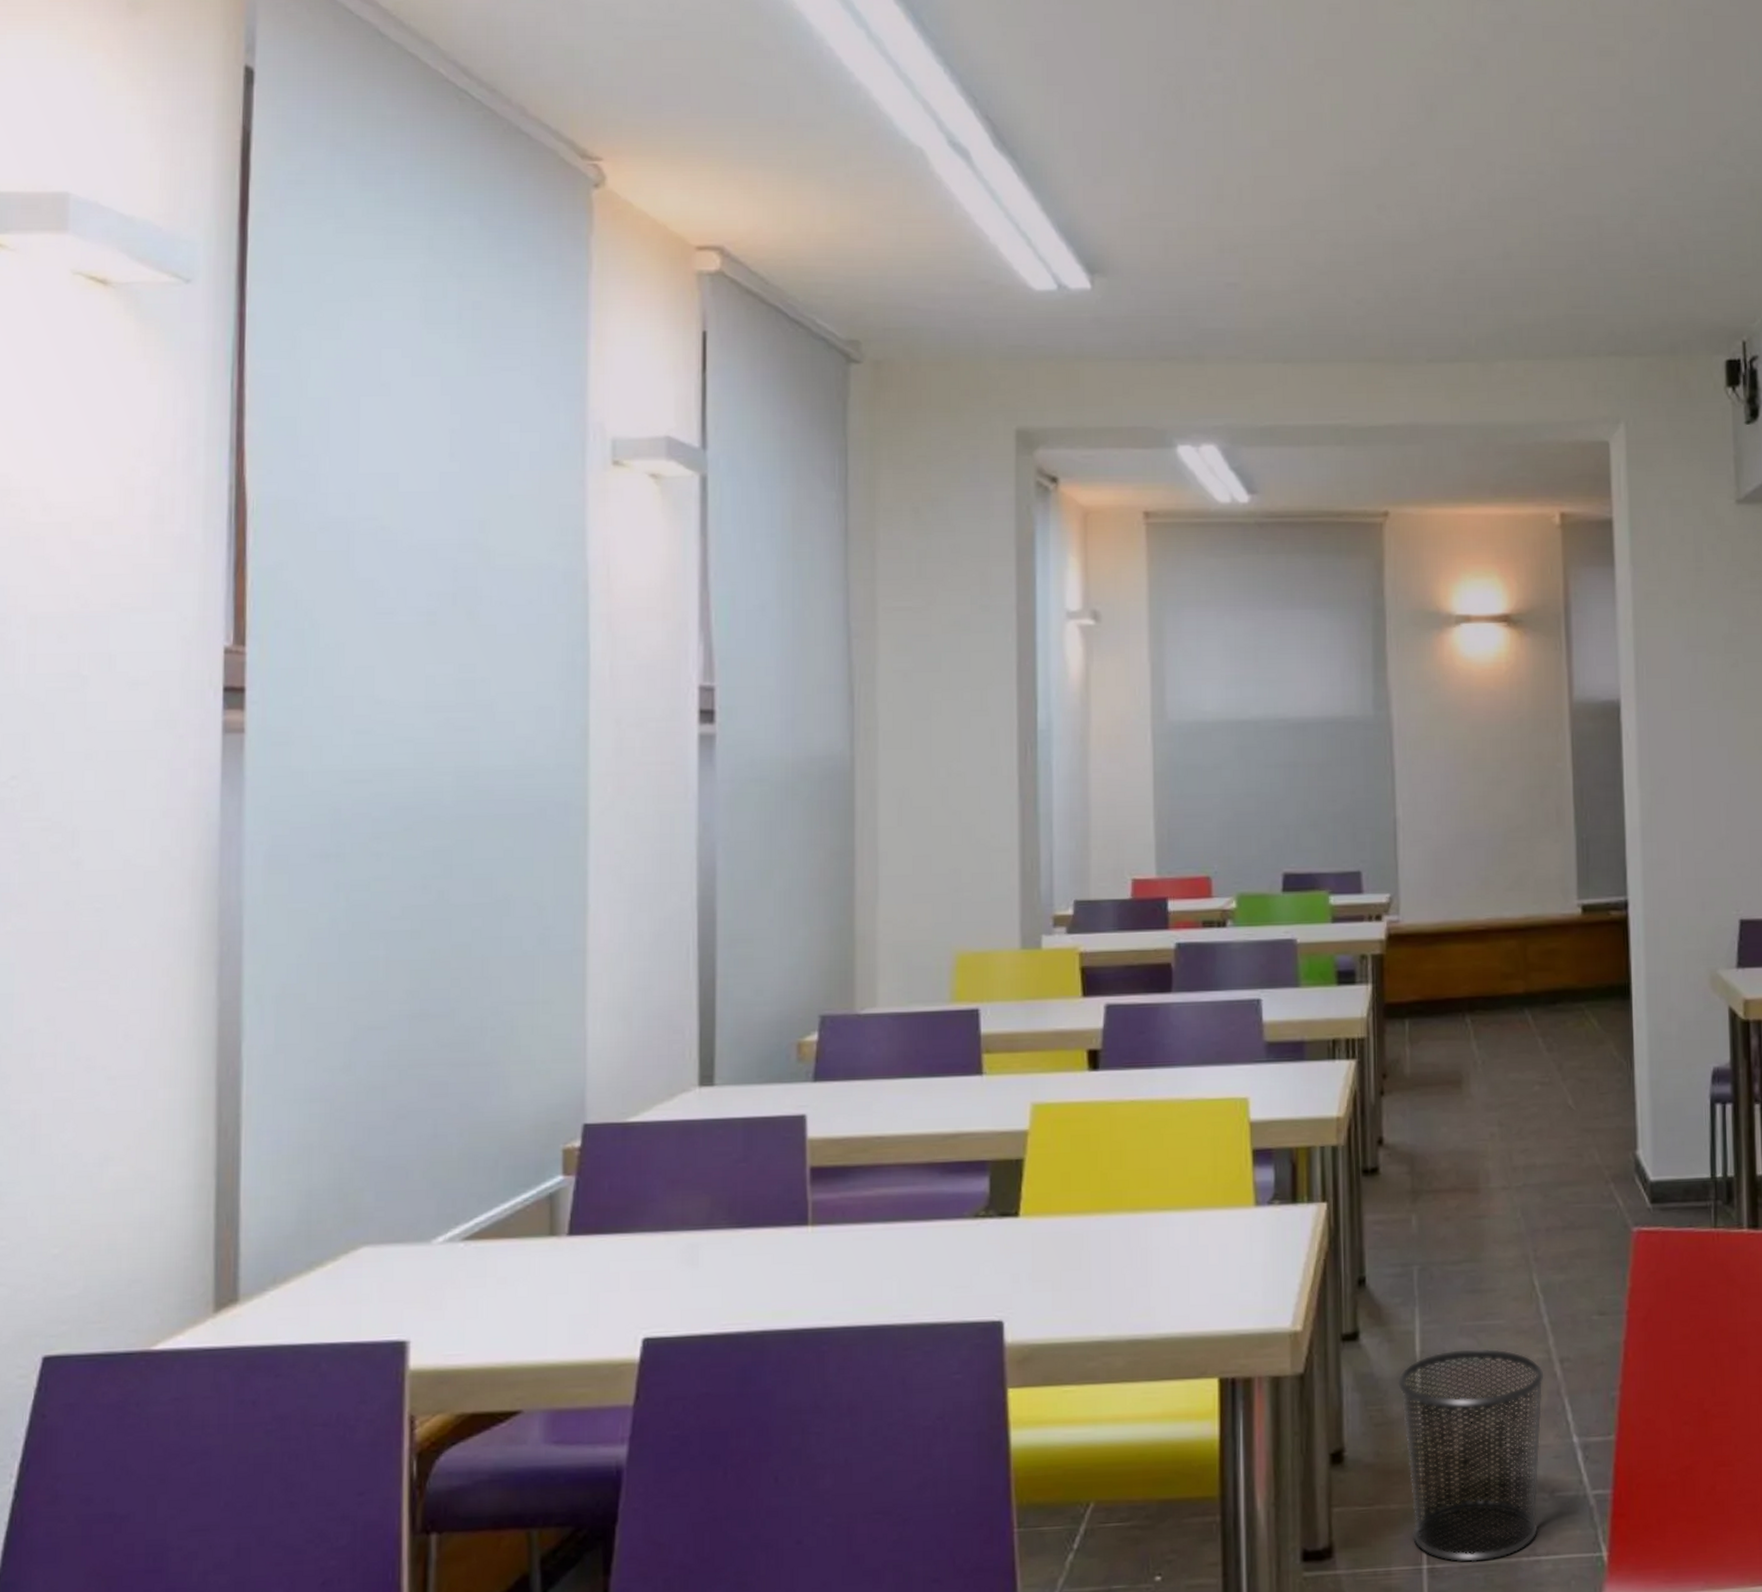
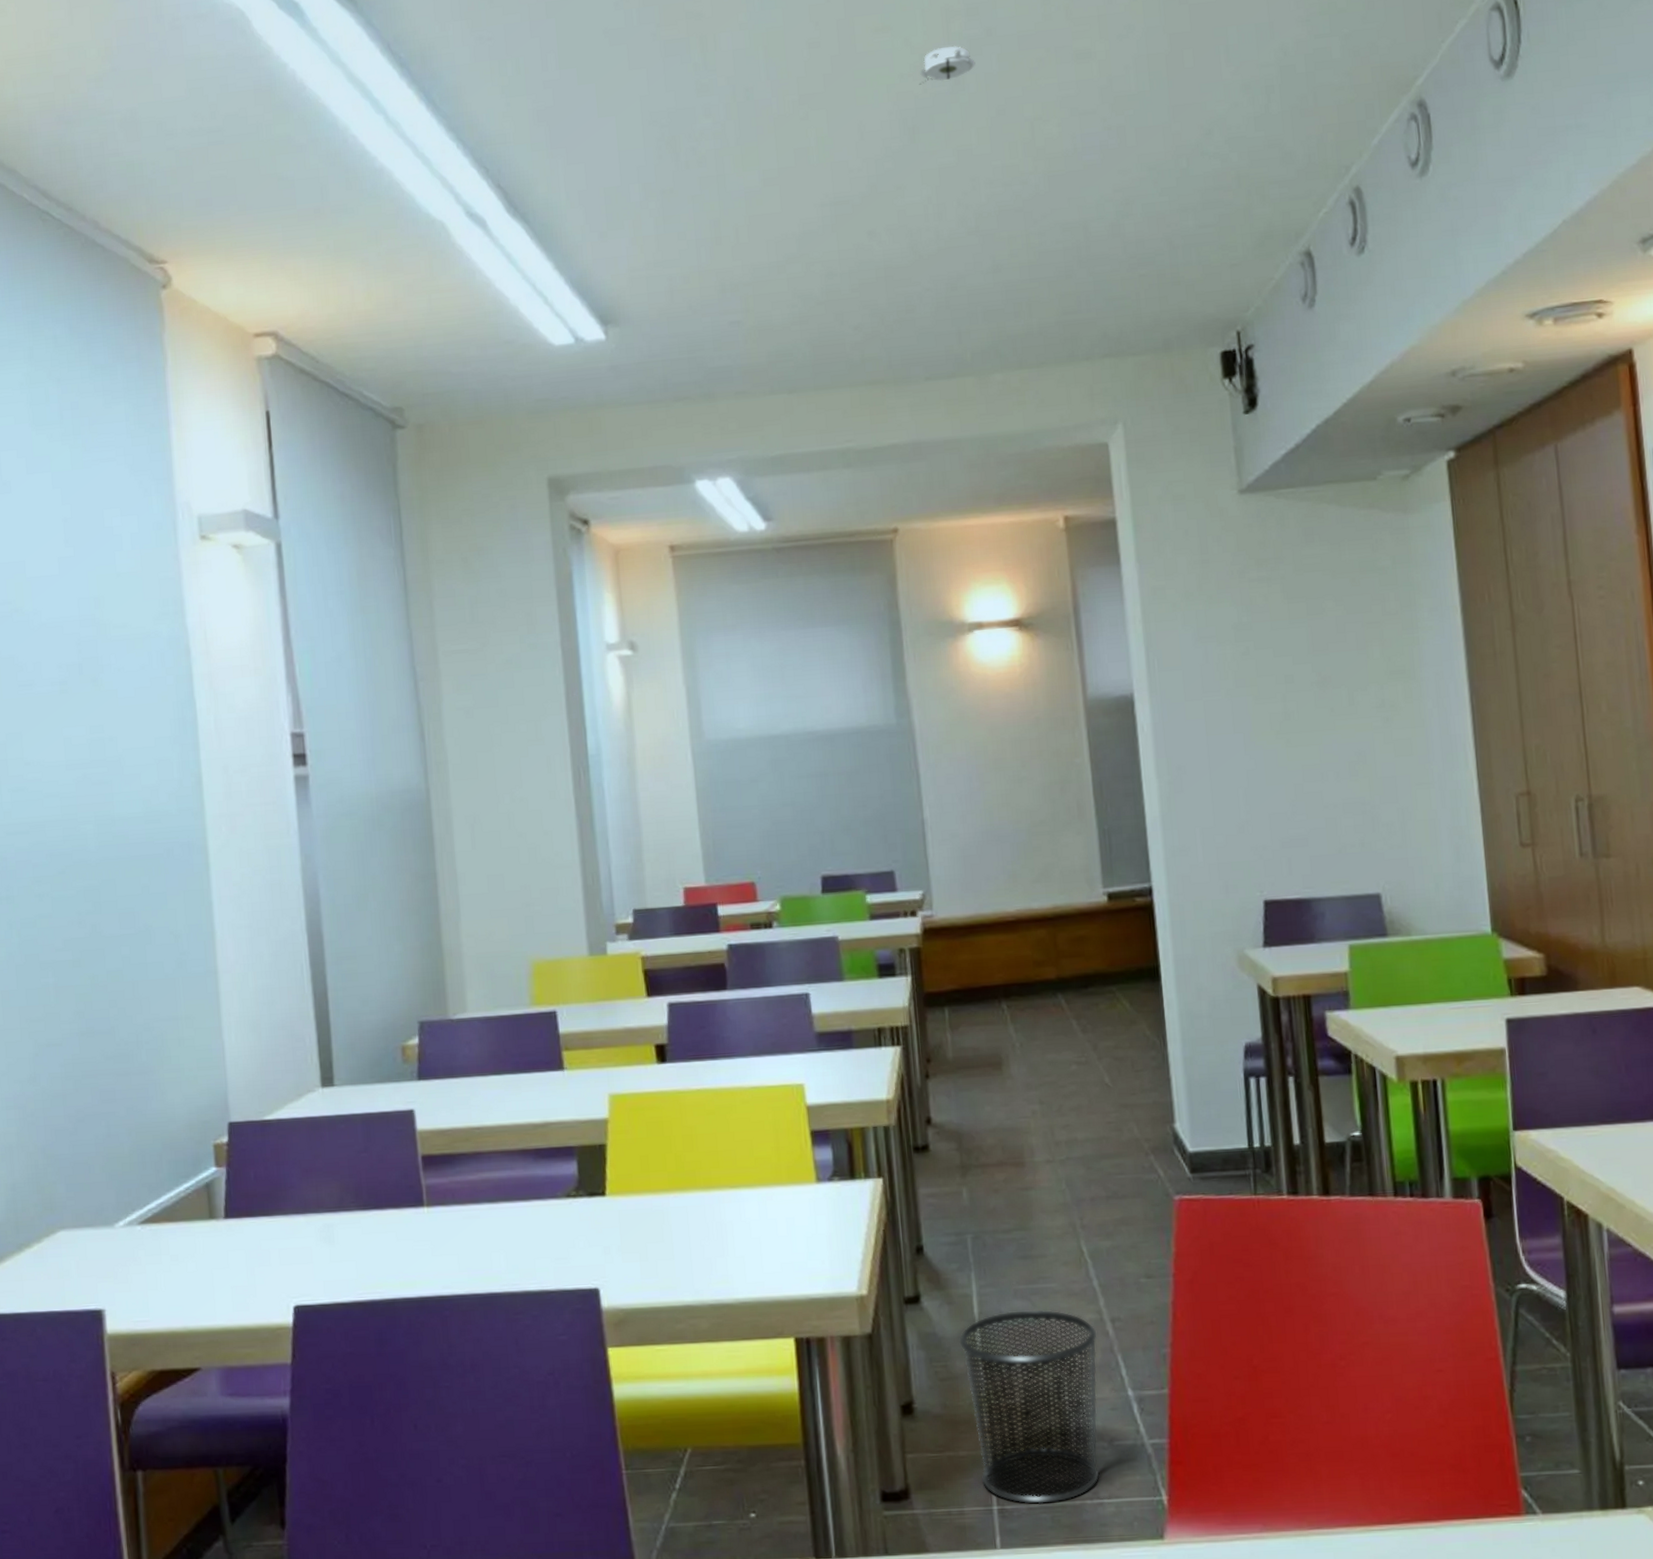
smoke detector: none [1440,28,1498,63] -> present [919,45,976,85]

